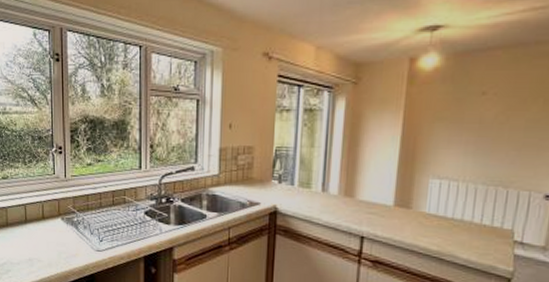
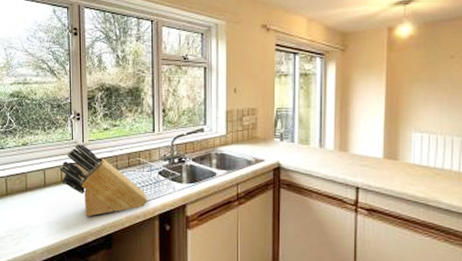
knife block: none [41,178,133,256] -> present [60,143,148,217]

